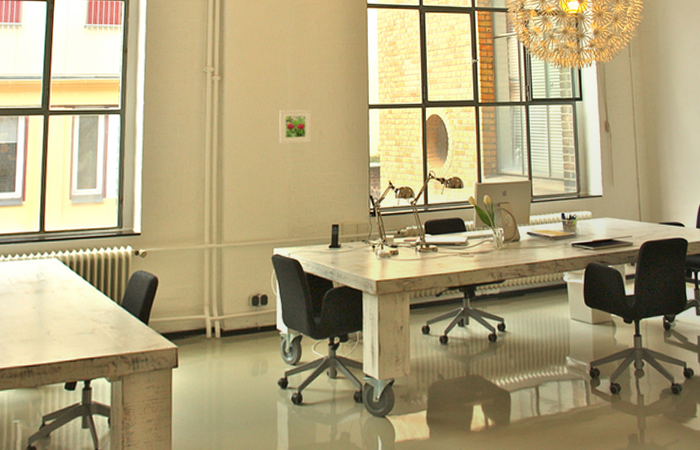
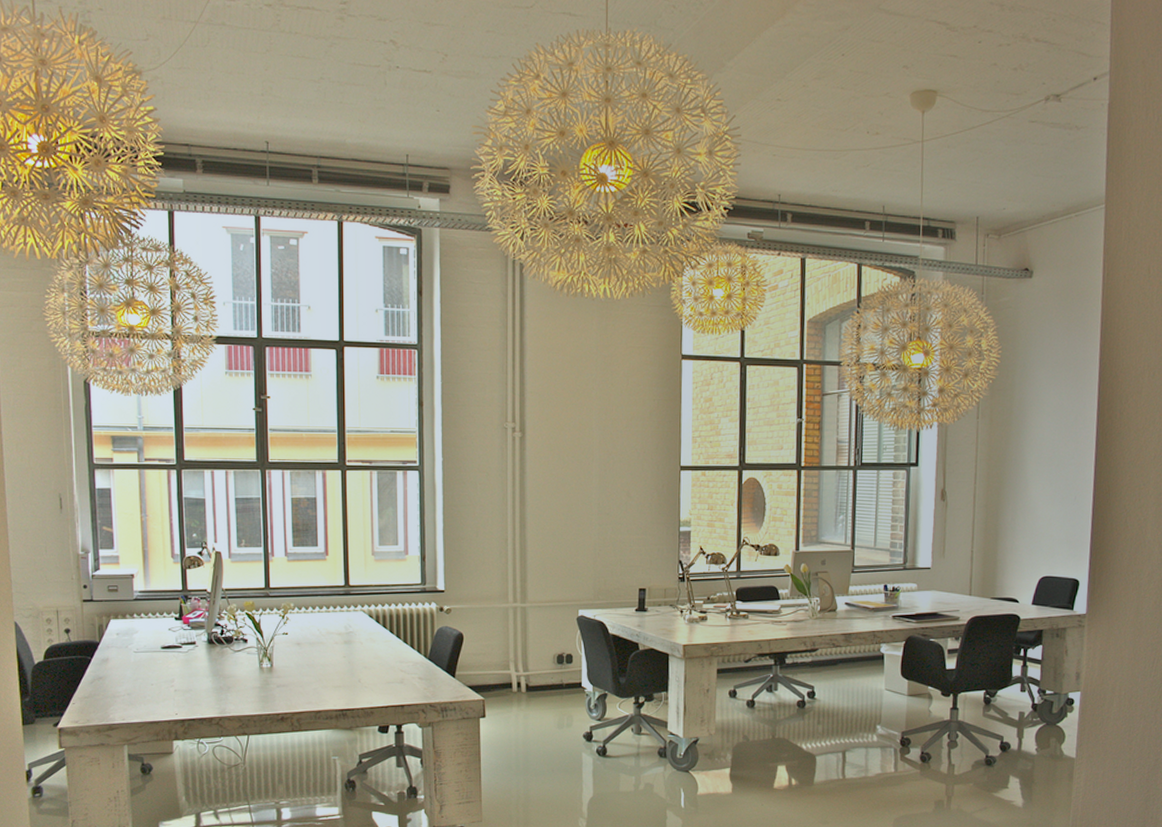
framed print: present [279,110,312,144] -> none [584,469,619,506]

